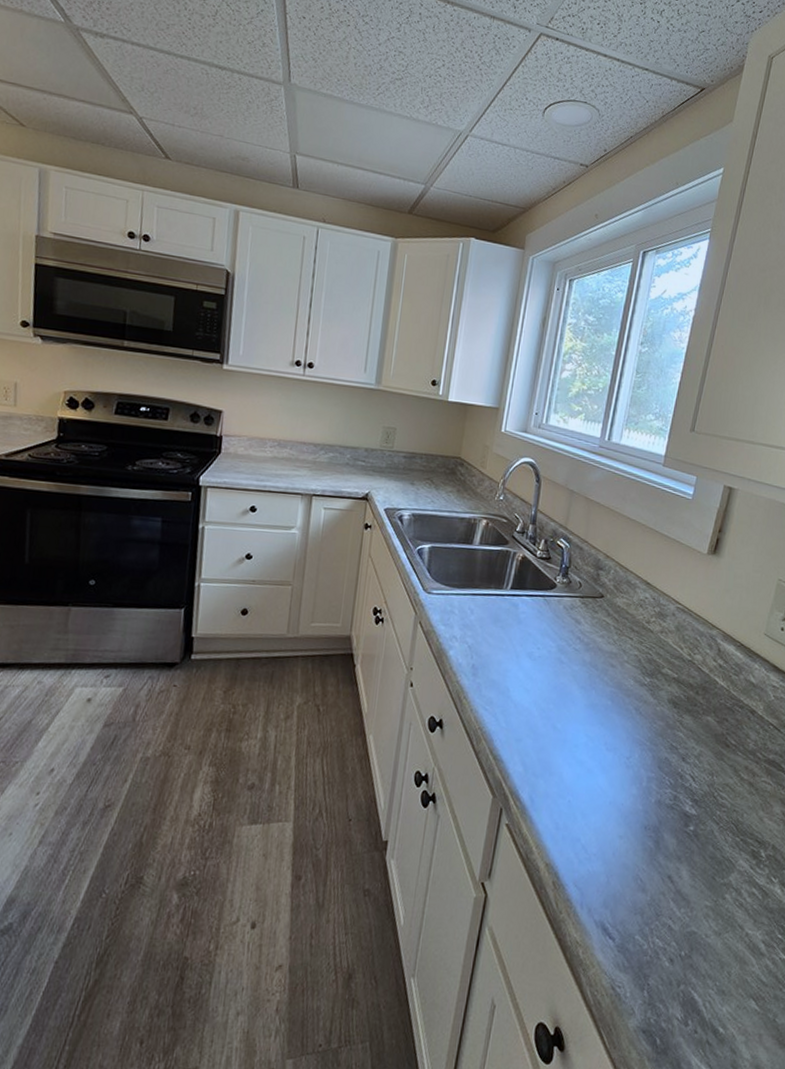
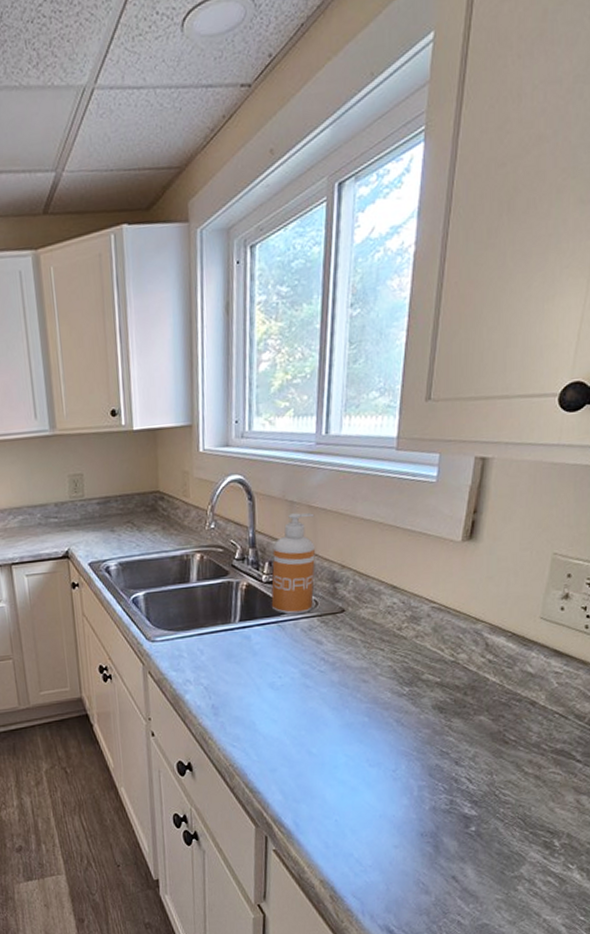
soap dispenser: none [541,501,590,593] -> present [271,513,316,615]

